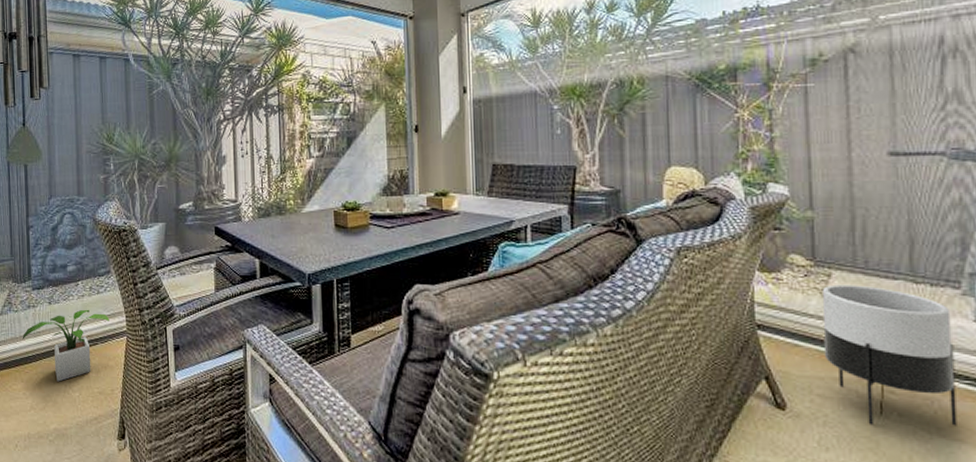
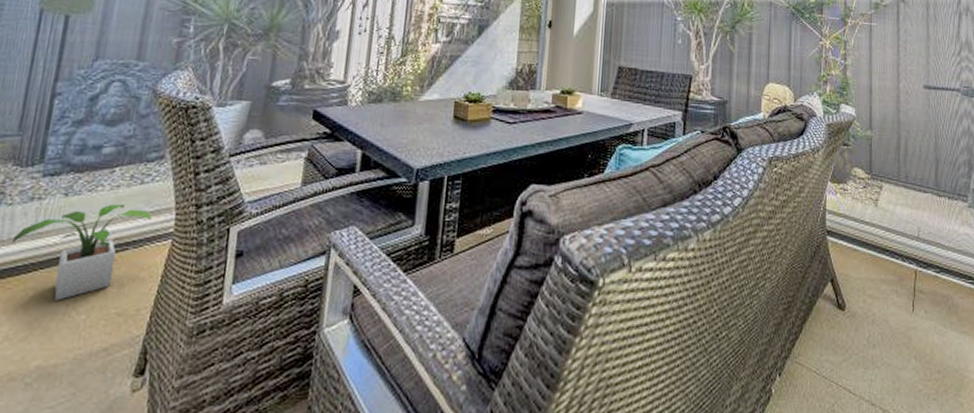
planter: present [822,284,957,426] -> none [875,196,963,322]

